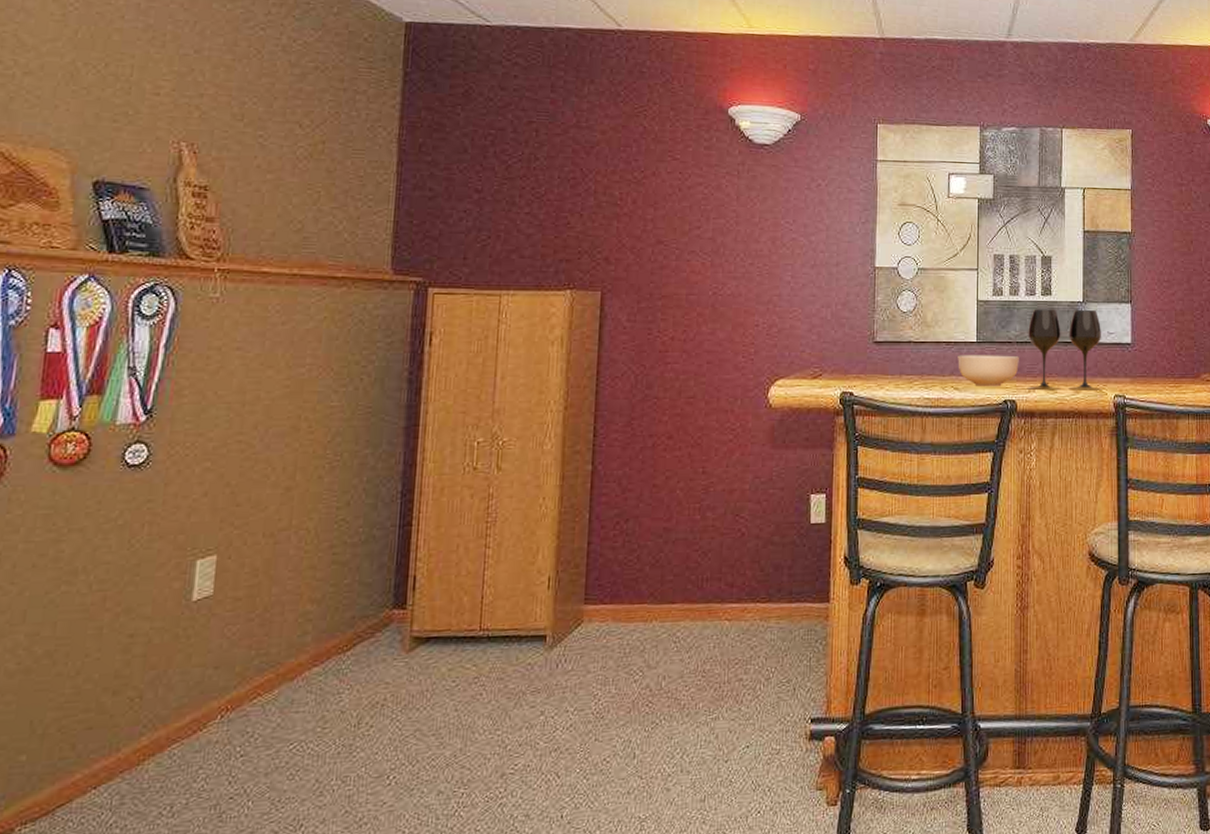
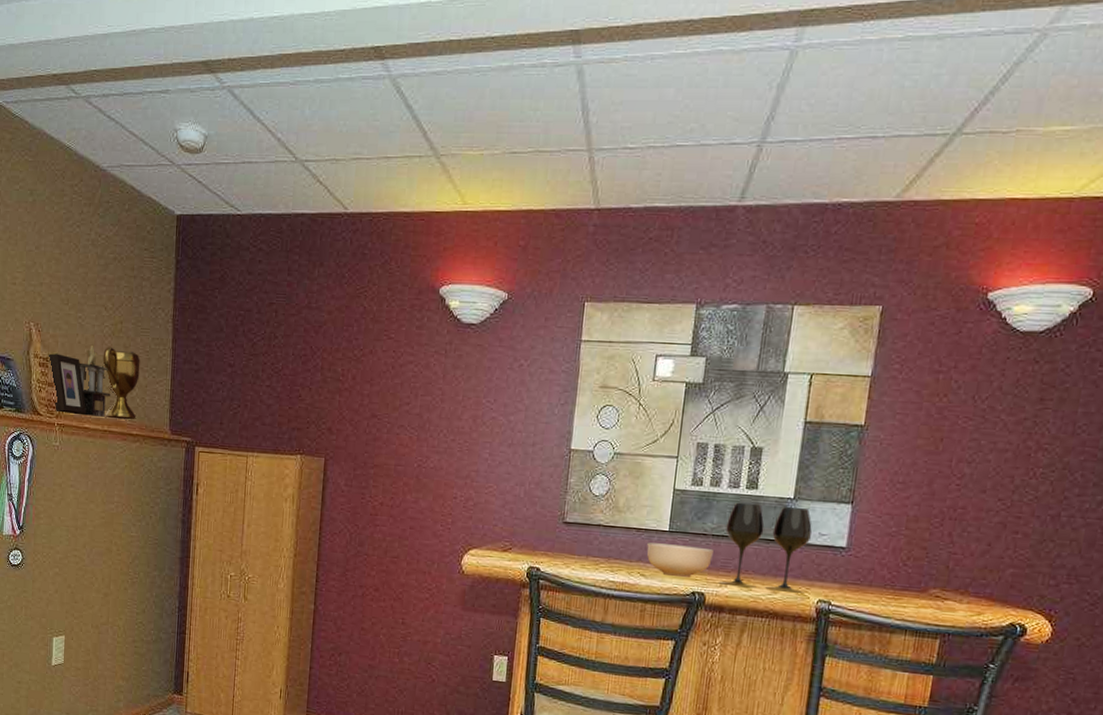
picture frame: none [207,180,267,257] -> present [48,353,87,415]
trophy: none [247,170,306,257] -> present [75,346,111,417]
award: none [293,171,351,260] -> present [103,347,140,420]

